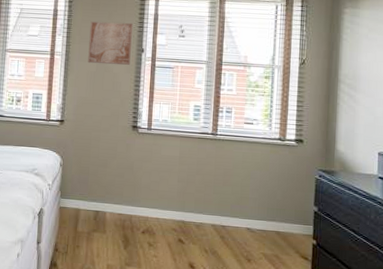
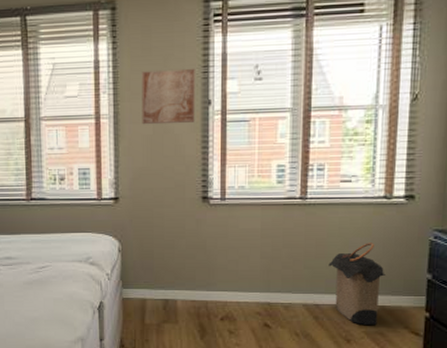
laundry hamper: none [233,176,280,248] -> present [328,243,385,325]

